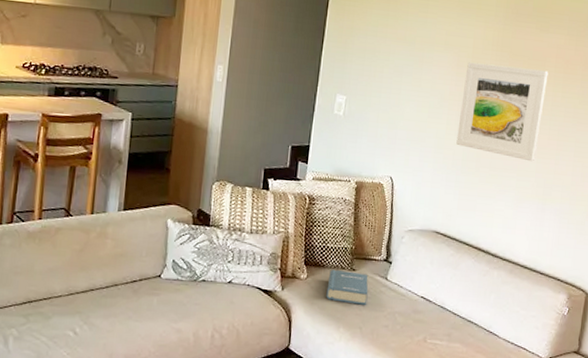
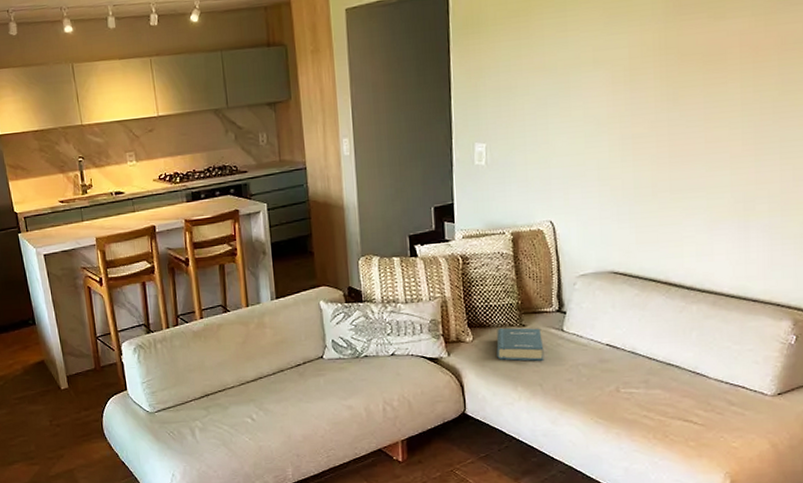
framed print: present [456,62,549,162] -> none [623,65,732,175]

